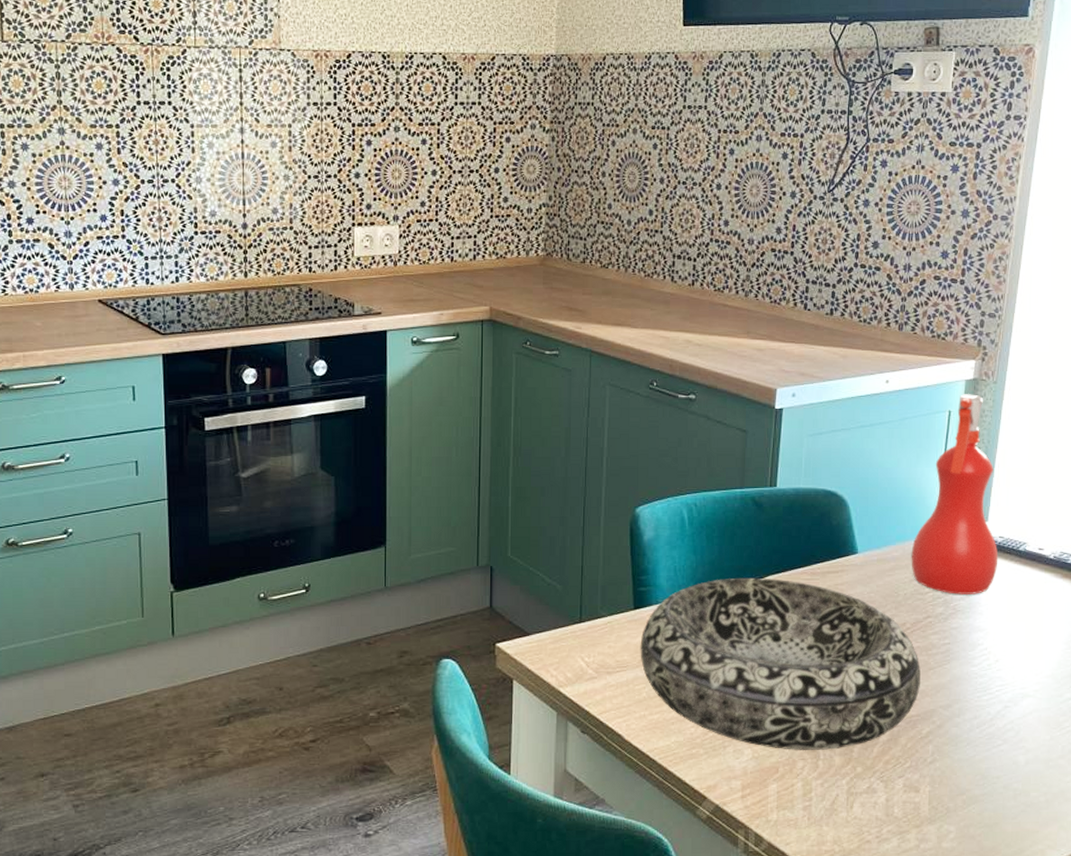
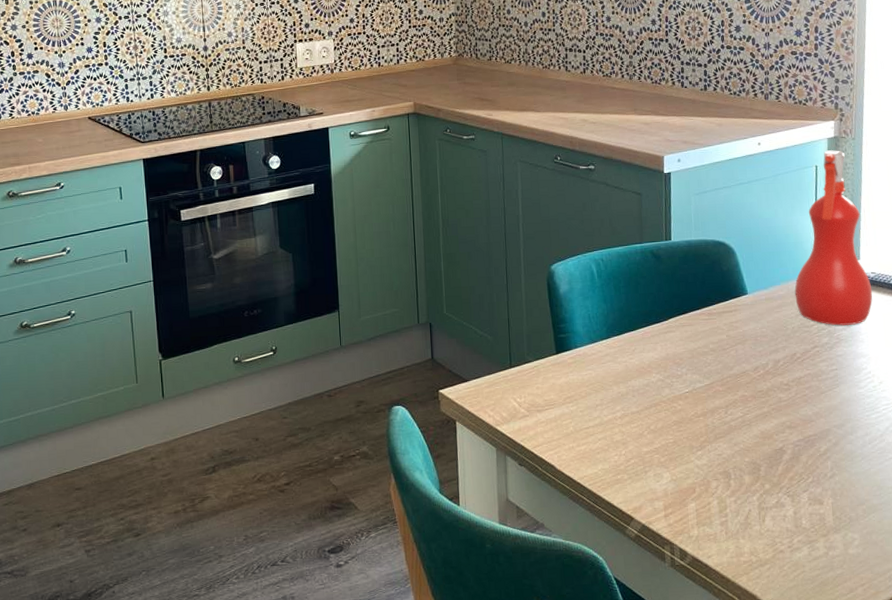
decorative bowl: present [640,577,921,750] -> none [564,320,815,472]

